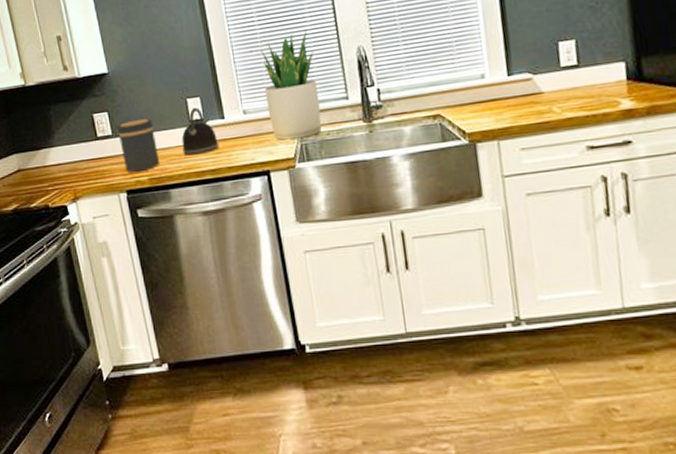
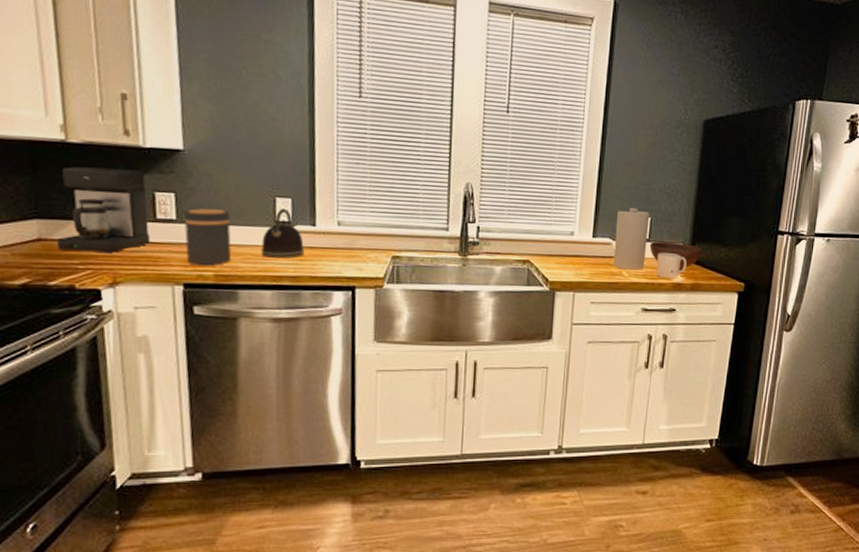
coffee maker: none [26,97,96,176] -> present [56,166,151,253]
planter: present [261,31,322,140] -> none [364,156,422,260]
paper towel holder: none [531,31,580,106] -> present [613,207,650,270]
bowl: none [580,60,653,95] -> present [649,241,702,271]
mug: none [593,75,636,108] -> present [656,252,687,280]

